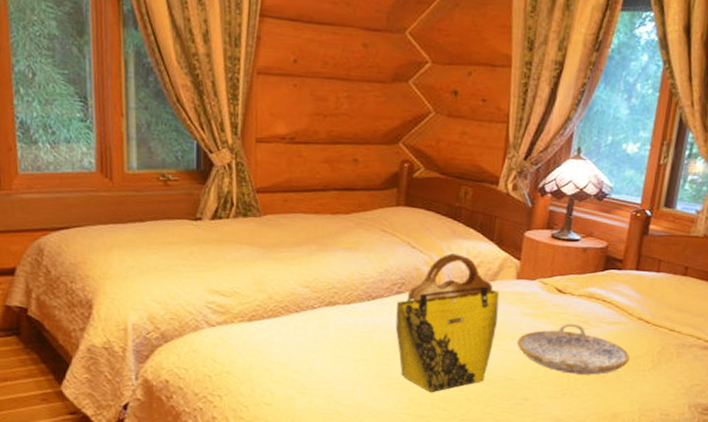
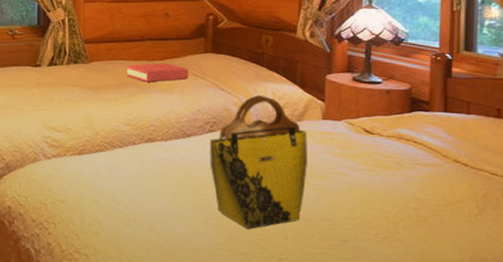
hardback book: none [305,217,377,239] -> present [126,63,189,82]
serving tray: present [517,323,630,375] -> none [330,163,452,219]

